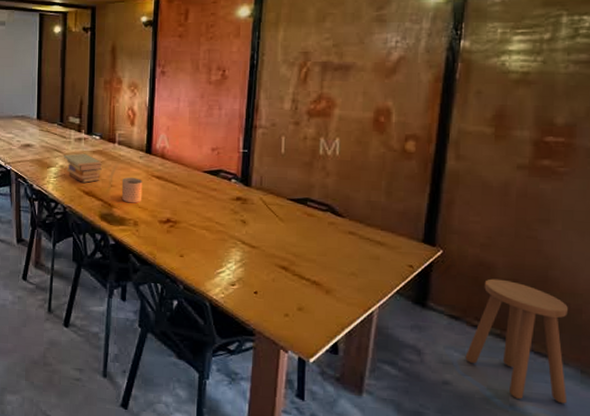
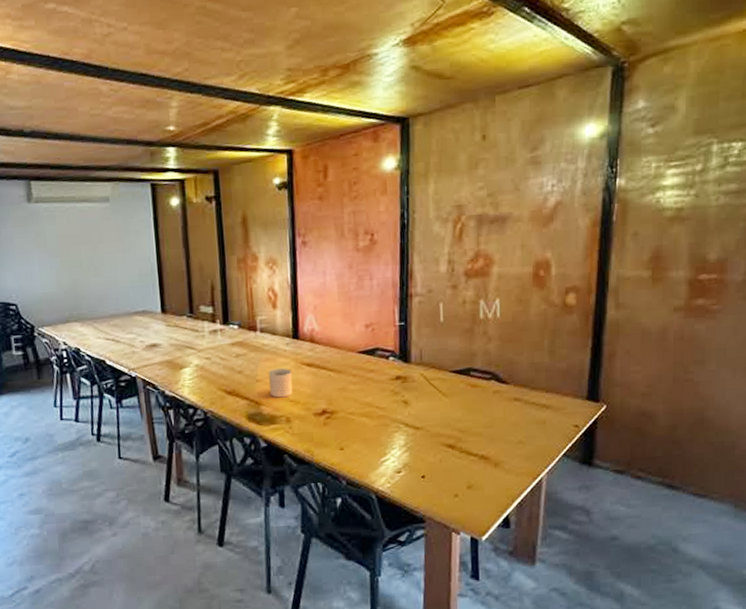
books: present [63,154,102,184] -> none [197,348,244,382]
stool: present [465,278,568,404] -> none [631,426,723,542]

